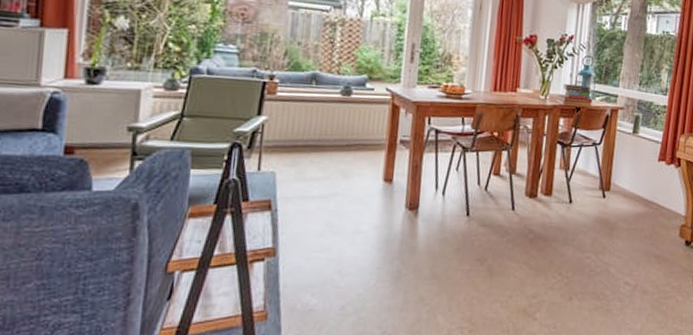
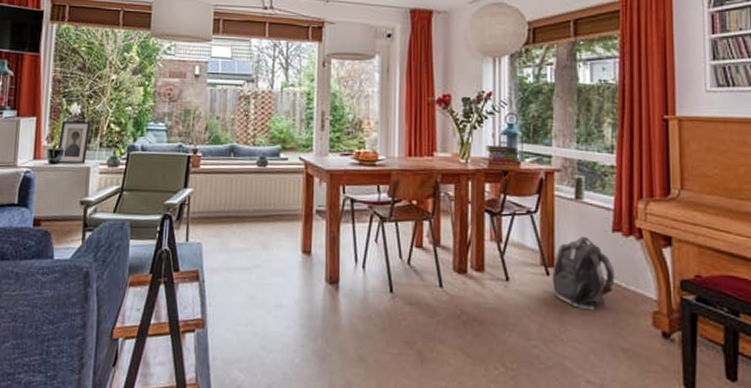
picture frame: none [94,36,143,86] -> present [55,121,91,165]
backpack: none [606,165,657,226] -> present [552,236,615,311]

